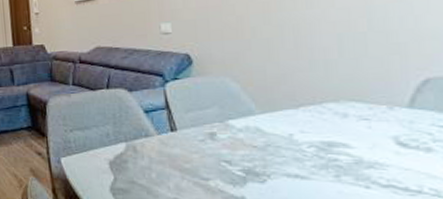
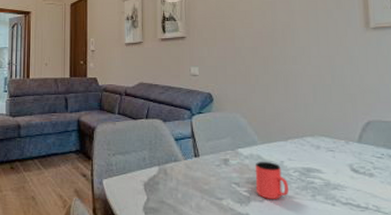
cup: none [252,134,302,180] -> present [255,161,289,199]

